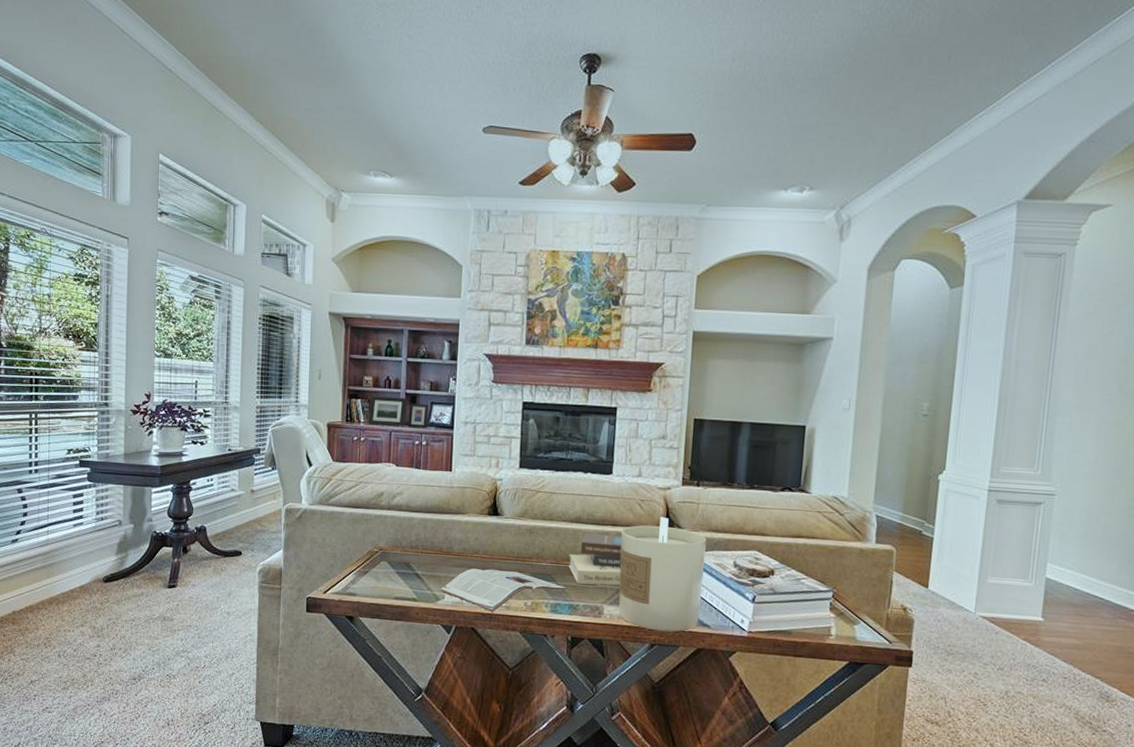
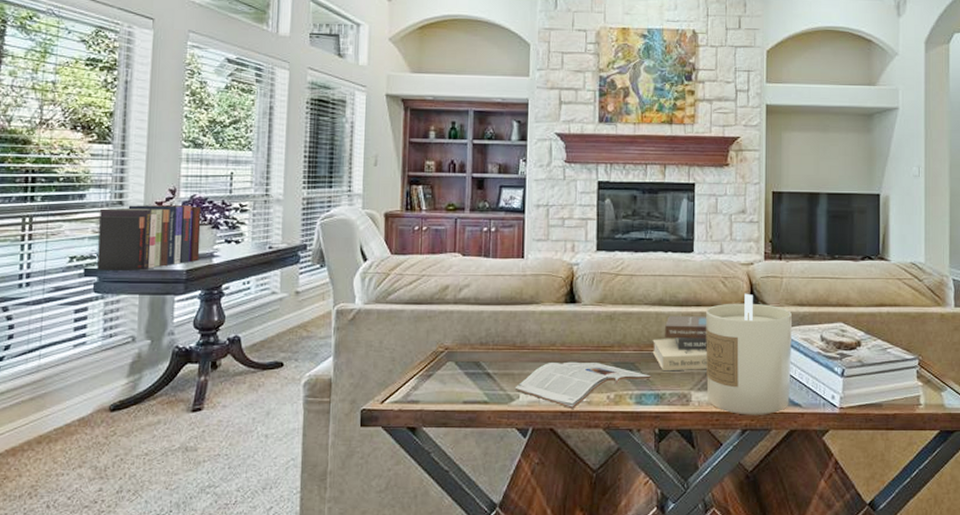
books: none [90,406,172,464] -> present [97,205,202,270]
picture frame: present [368,396,408,427] -> none [431,182,474,214]
picture frame: present [408,403,430,429] -> none [475,187,498,214]

